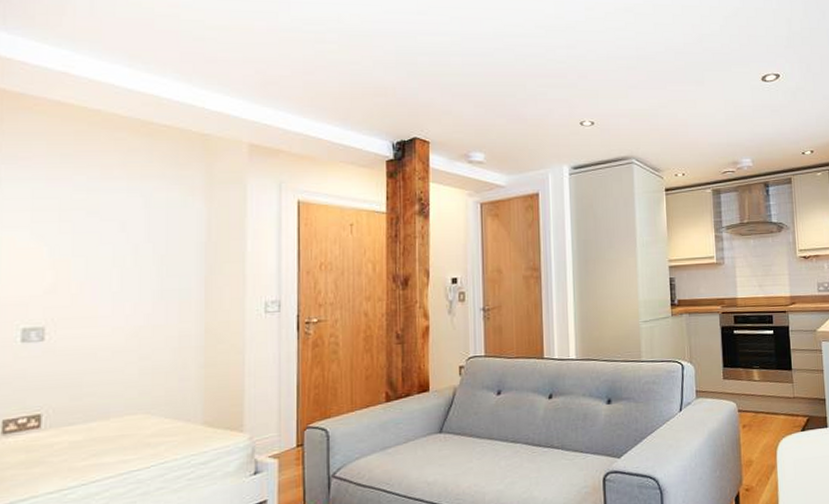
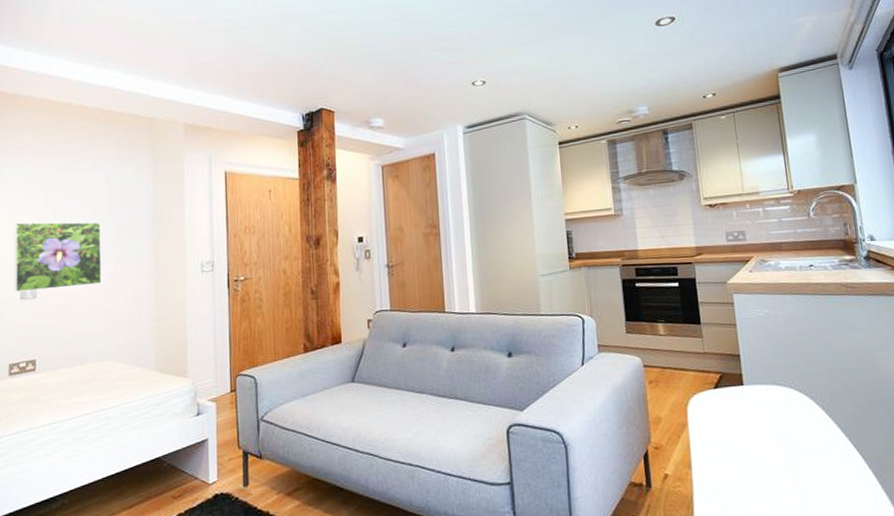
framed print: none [12,249,136,334] -> present [13,221,102,293]

